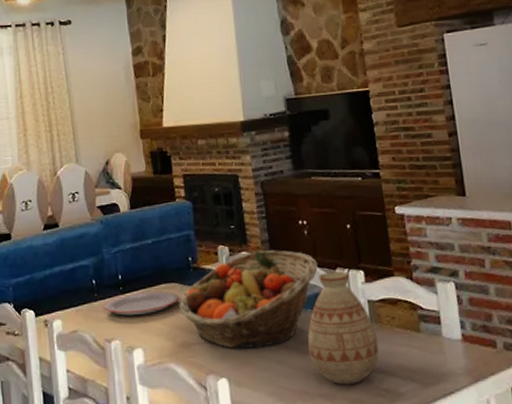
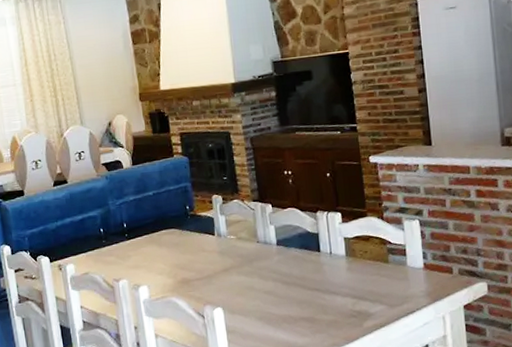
plate: present [103,291,180,316] -> none [111,236,179,258]
fruit basket: present [179,250,318,349] -> none [179,197,301,283]
vase: present [307,271,379,385] -> none [291,214,353,309]

